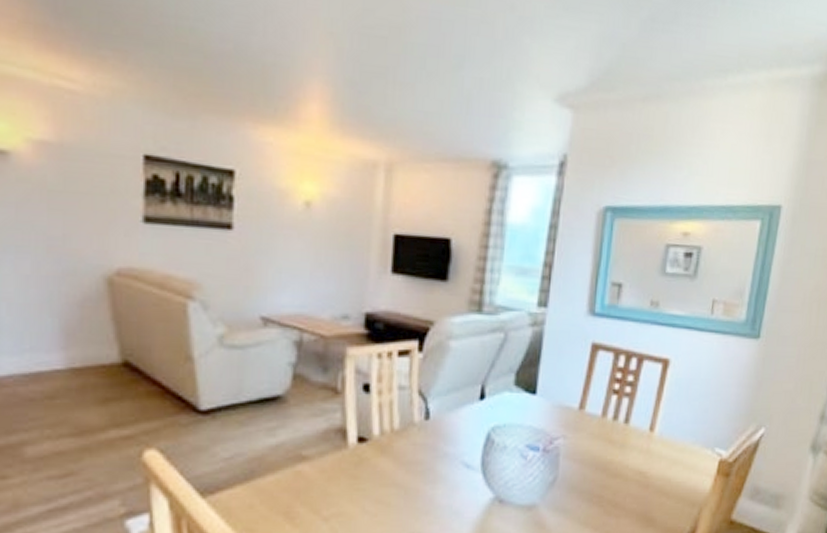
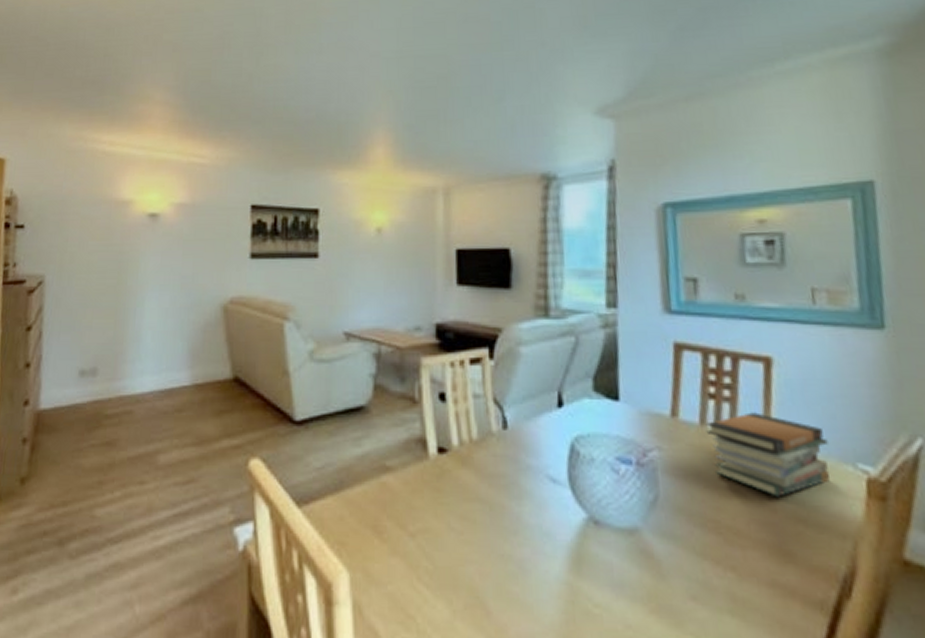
book stack: none [605,406,698,476] -> present [705,412,830,497]

